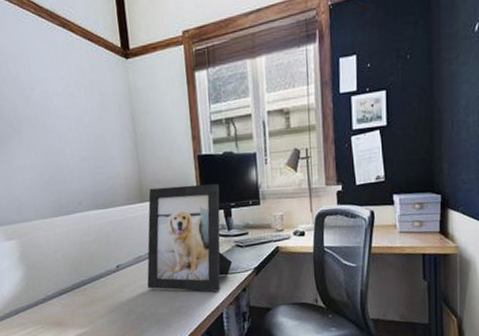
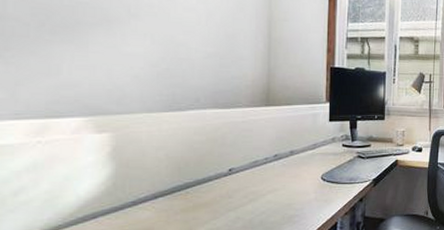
picture frame: present [147,183,232,292] -> none [260,93,352,201]

